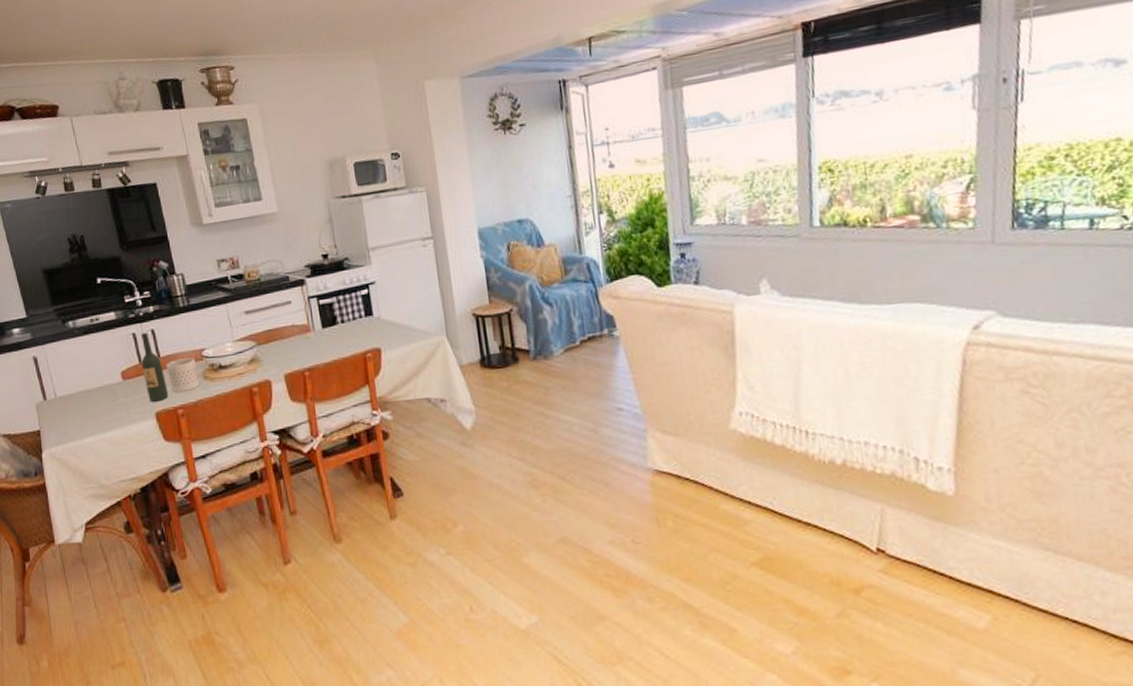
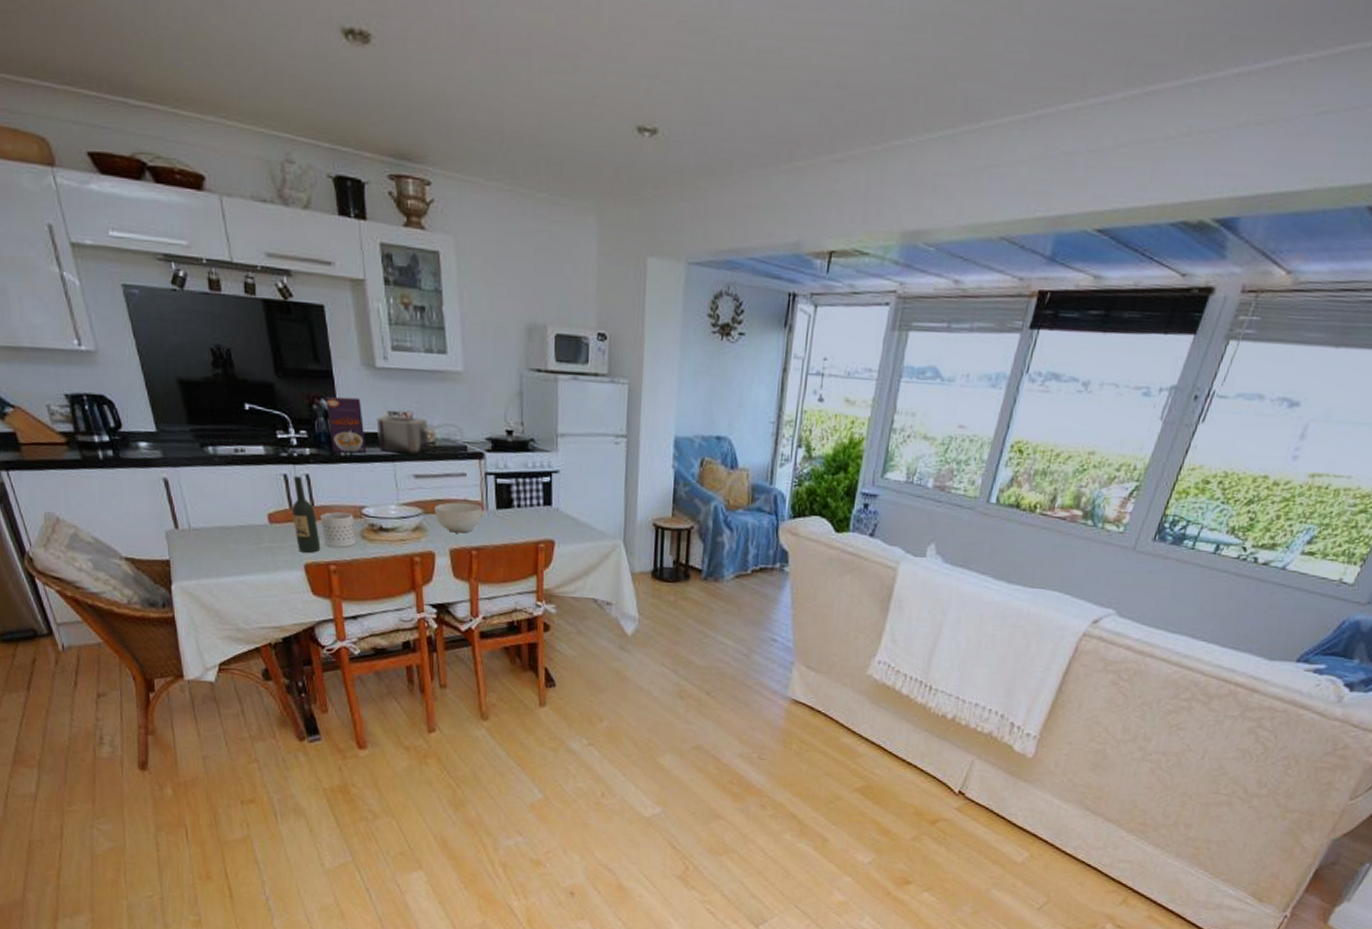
cereal box: none [163,253,202,305] -> present [326,396,367,454]
toaster: none [207,259,256,297] -> present [376,415,429,456]
bowl: none [265,327,310,358] -> present [433,502,483,533]

